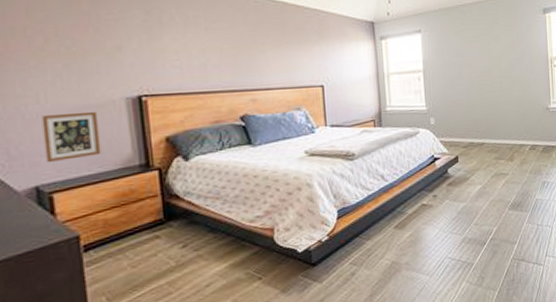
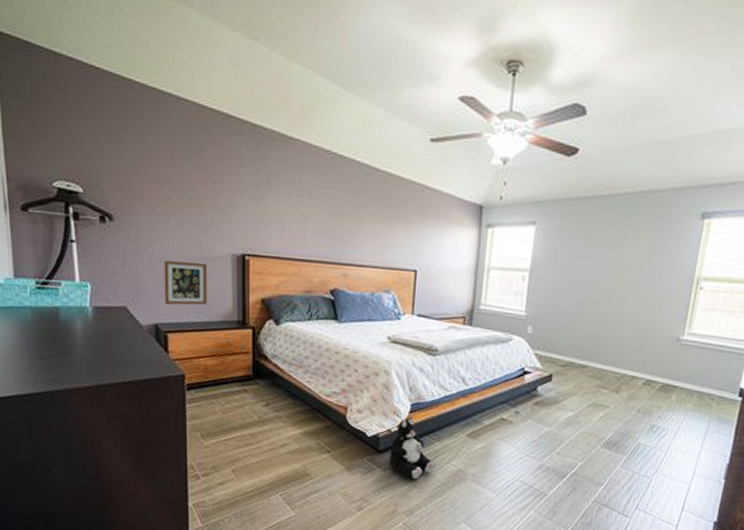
plush toy: none [323,223,371,284] -> present [389,417,437,479]

